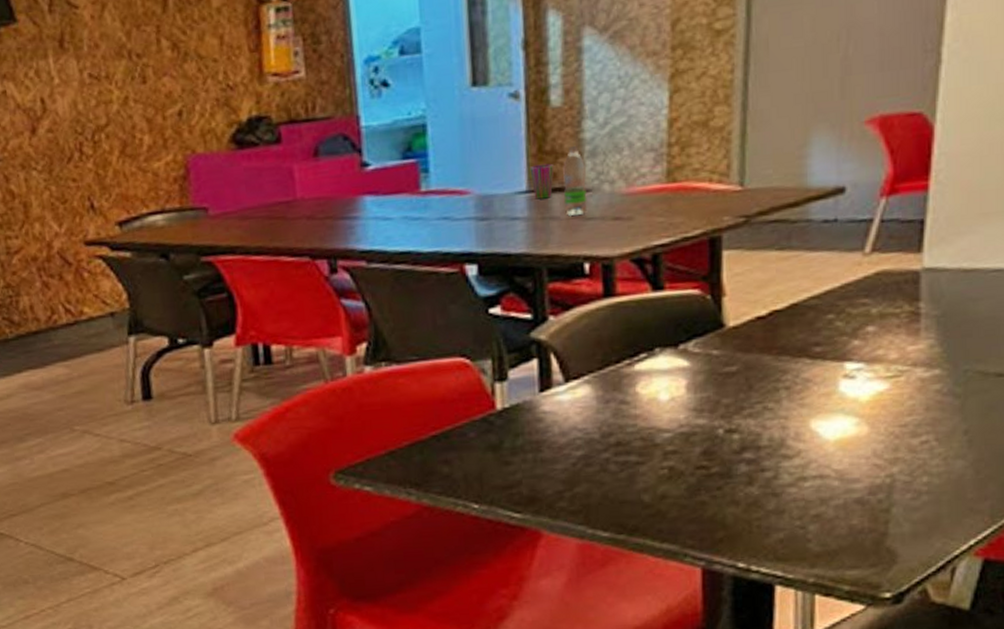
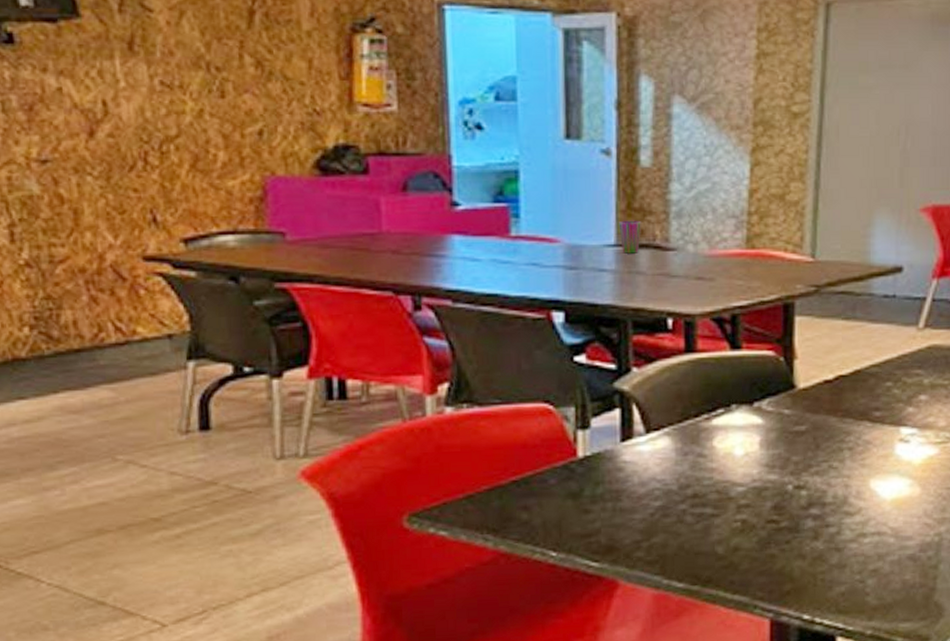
bottle: present [563,145,587,216] -> none [650,205,672,272]

